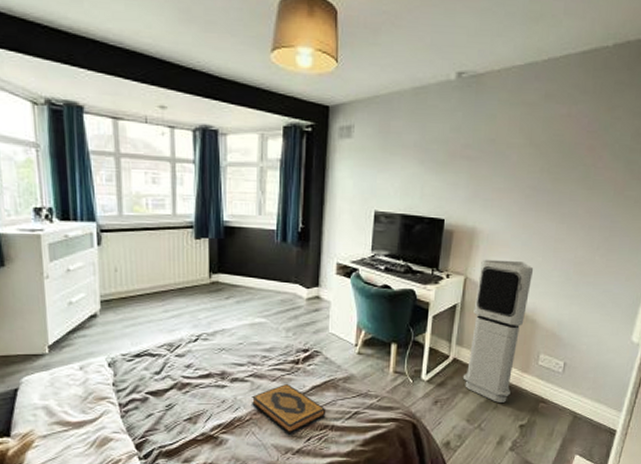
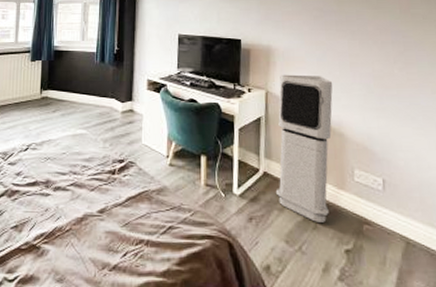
hardback book: present [252,383,326,435] -> none [72,193,141,248]

